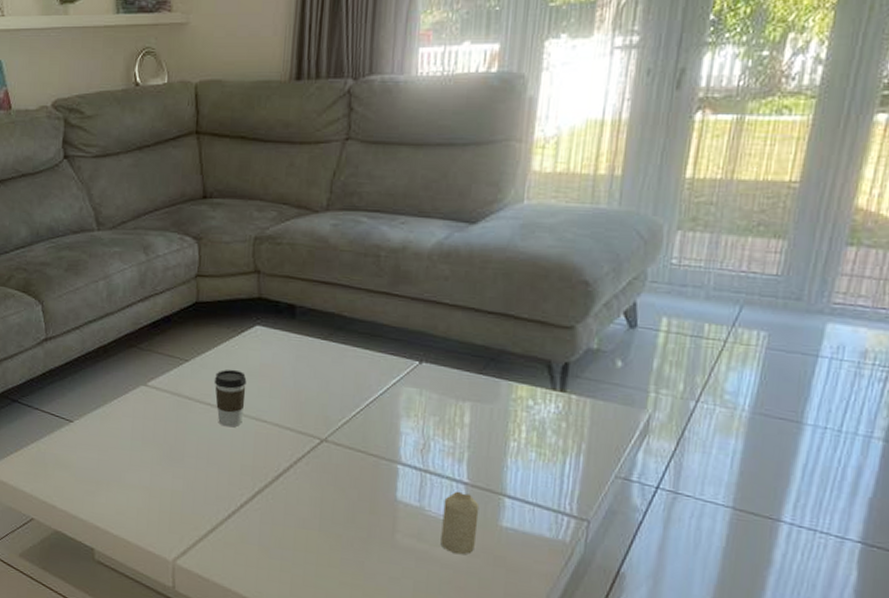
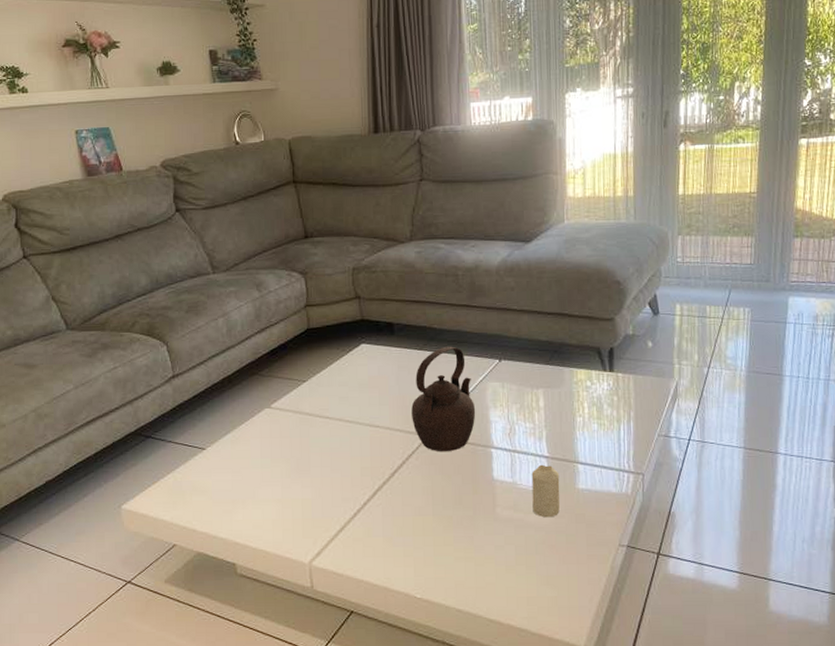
coffee cup: present [214,369,247,428] -> none [330,384,359,436]
teapot: none [305,338,384,461] -> present [411,346,476,452]

